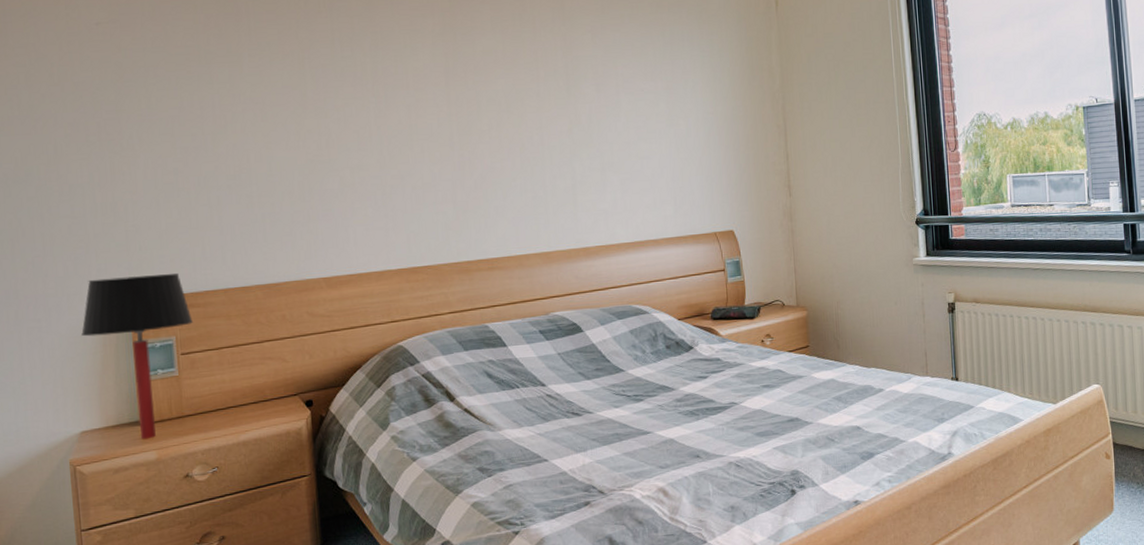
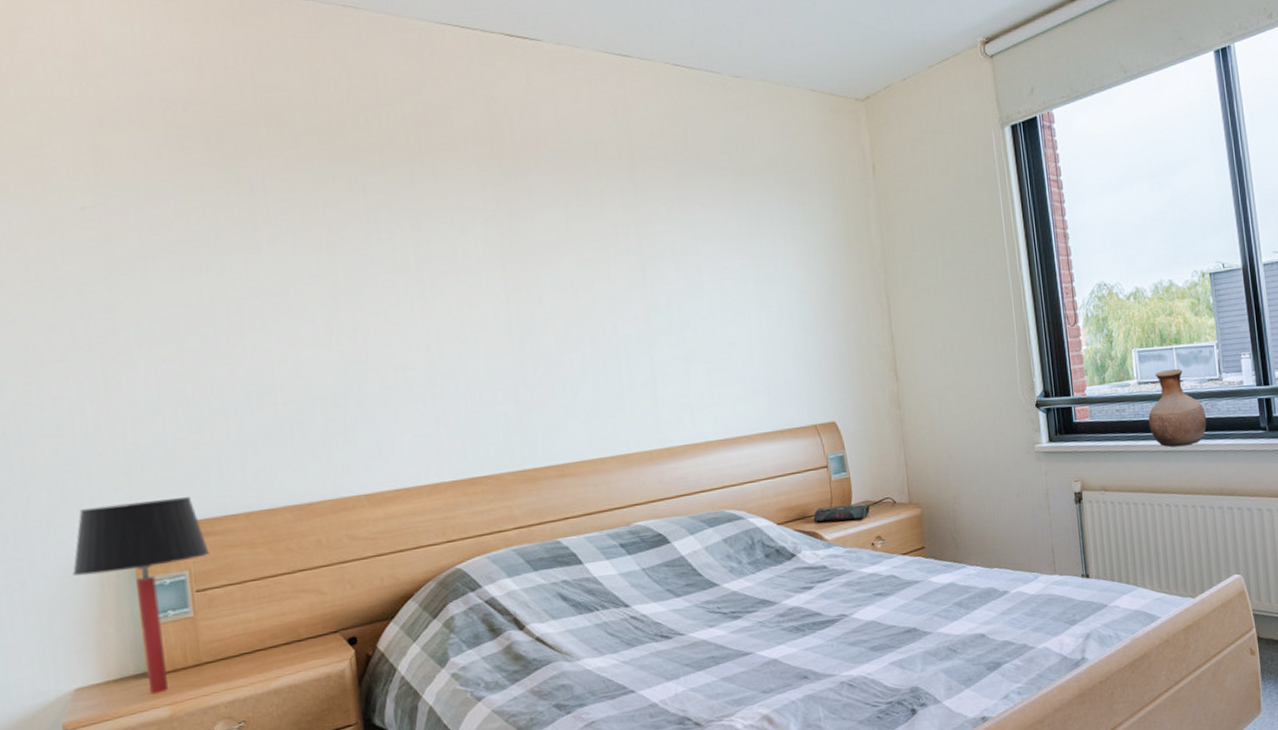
vase: none [1019,193,1075,265] -> present [1148,368,1207,447]

